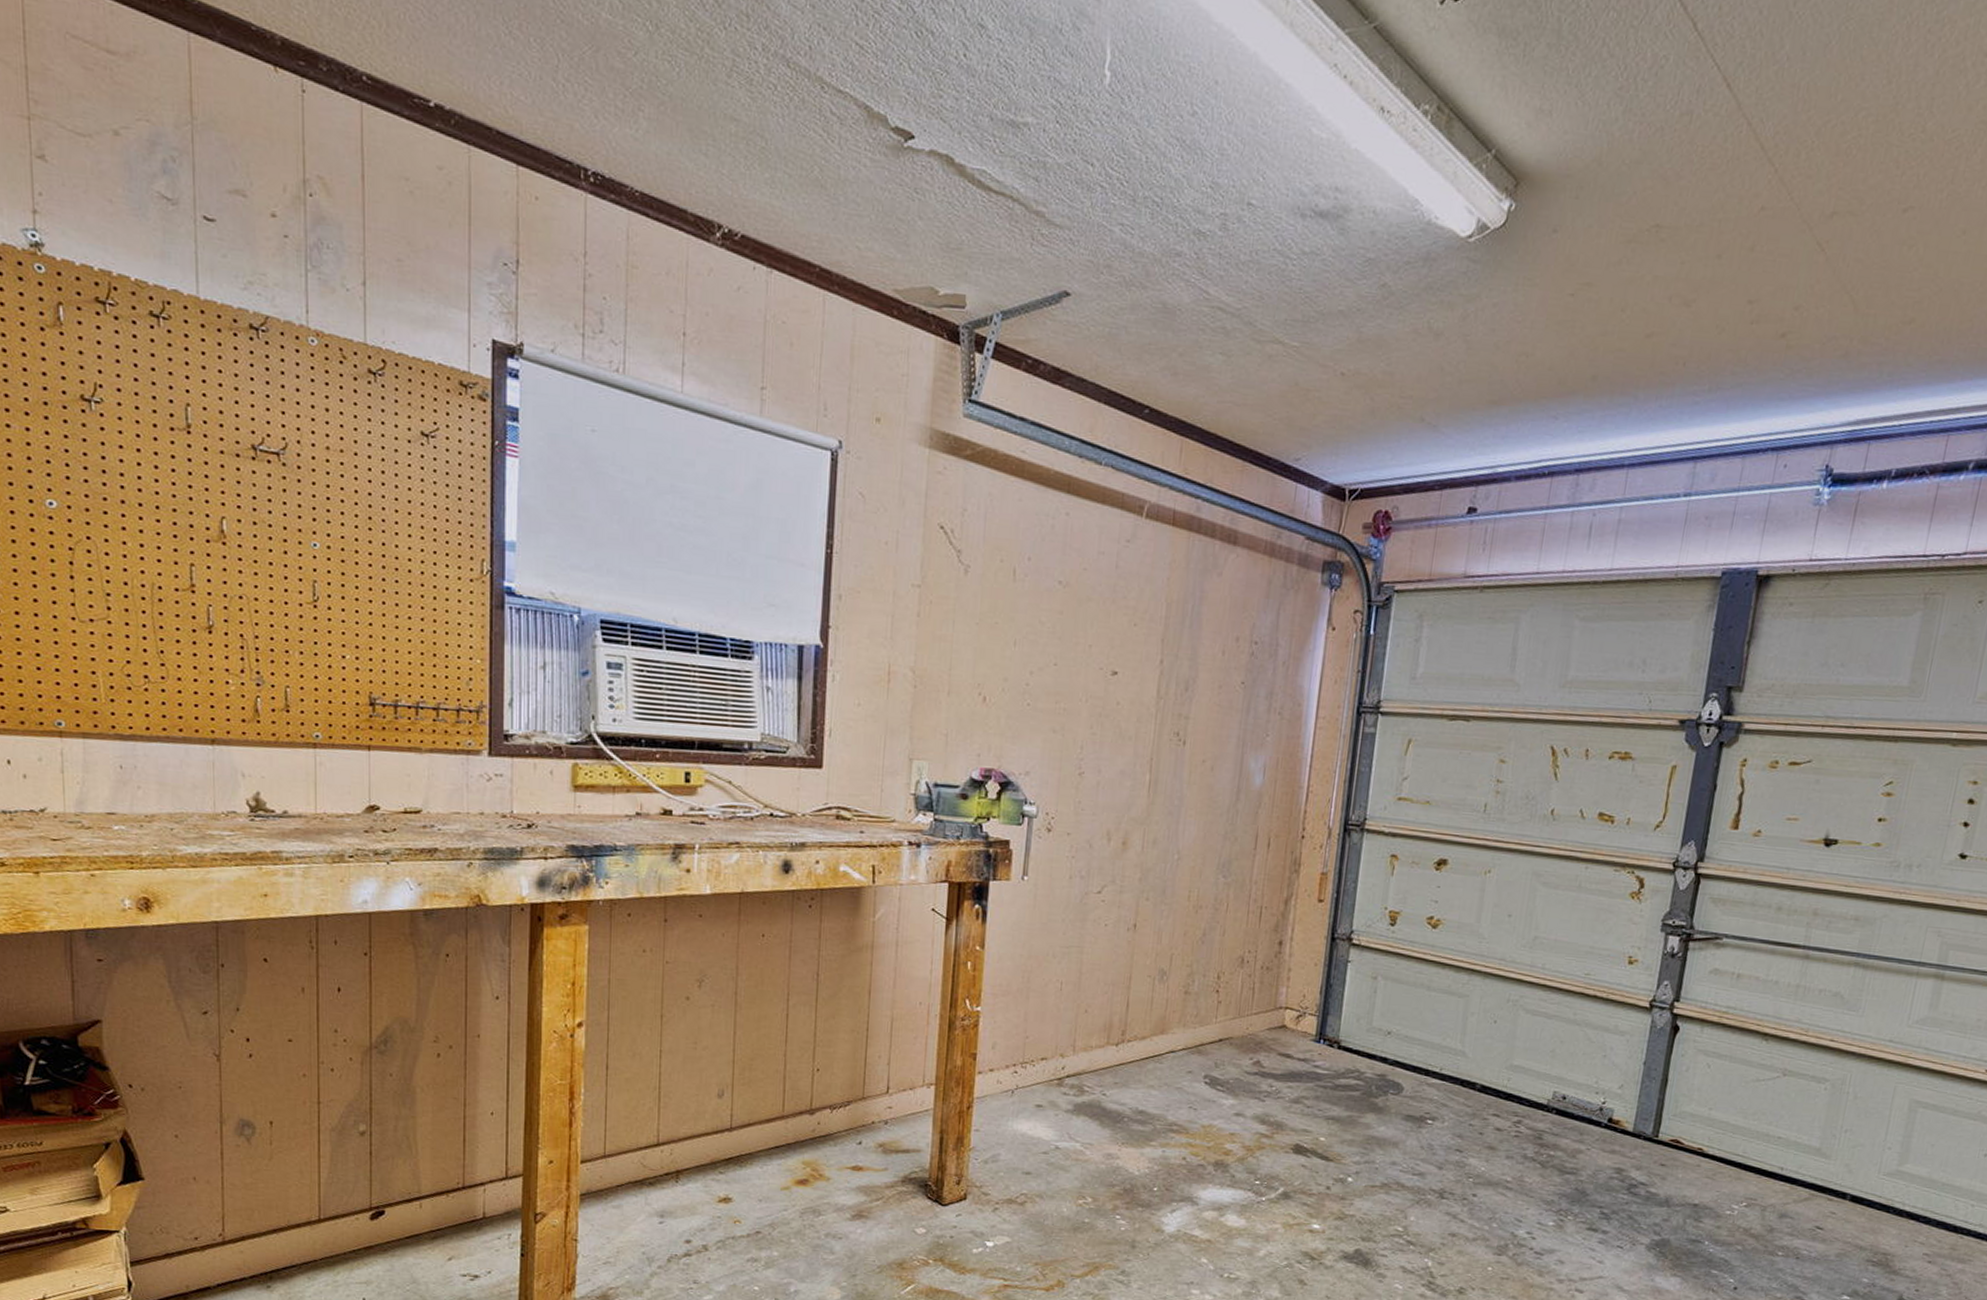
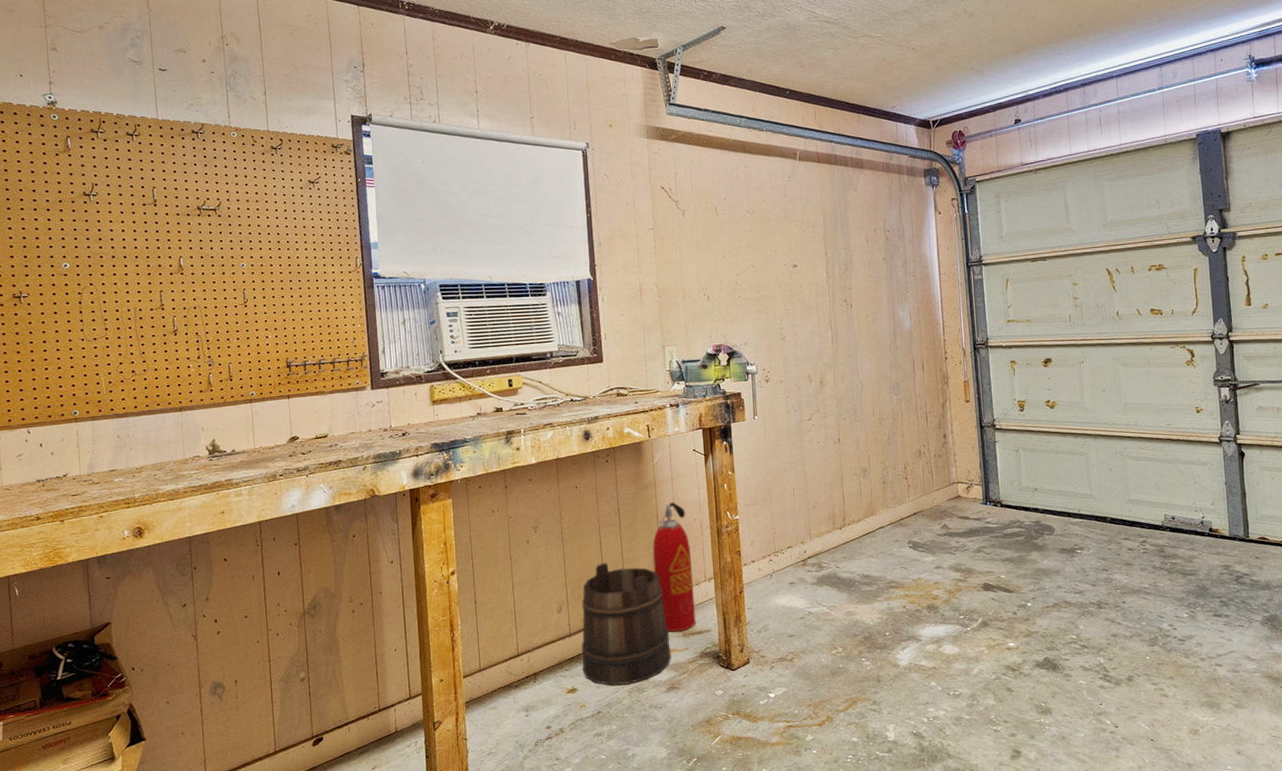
bucket: none [742,1041,865,1203] -> present [581,562,671,686]
fire extinguisher: none [855,975,909,1146] -> present [652,502,697,632]

